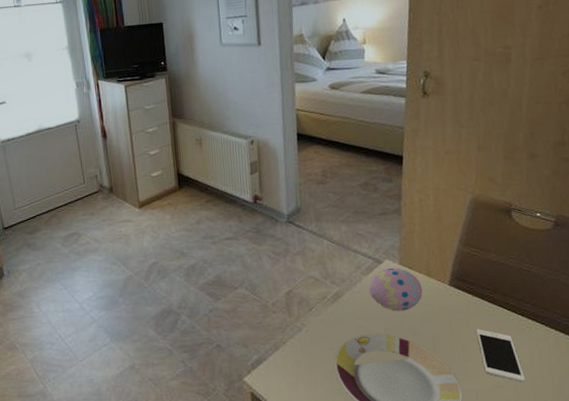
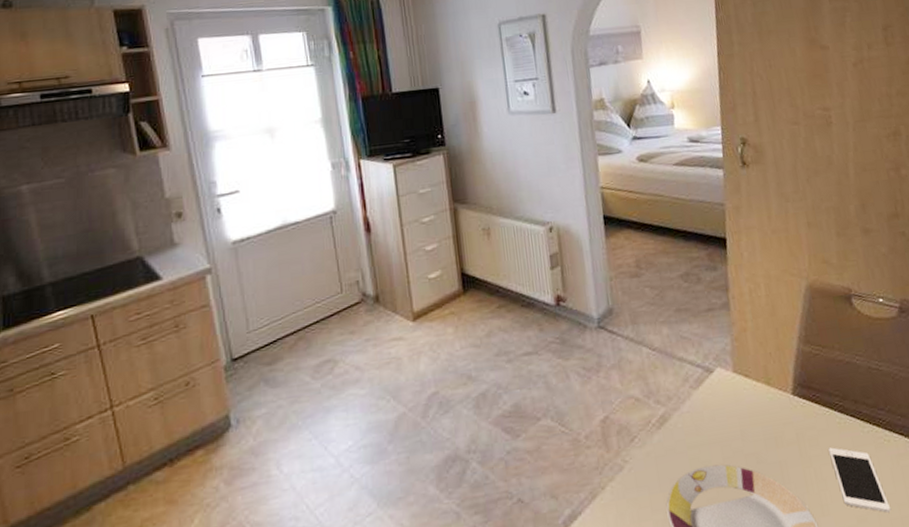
decorative egg: present [369,267,423,312] -> none [700,376,764,434]

